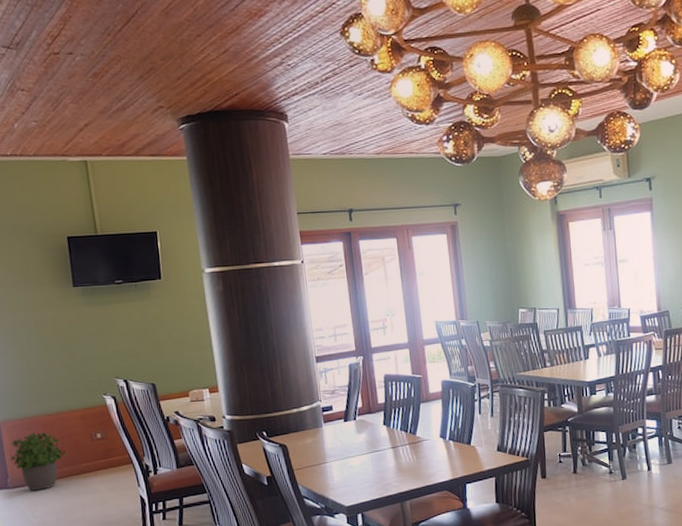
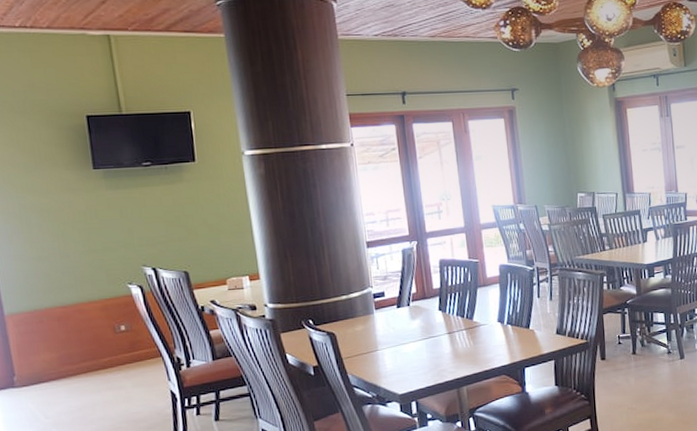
potted plant: present [10,431,67,490] -> none [17,324,85,389]

